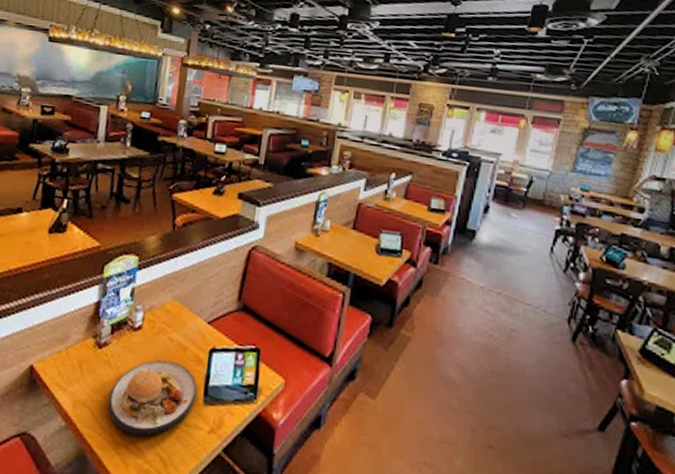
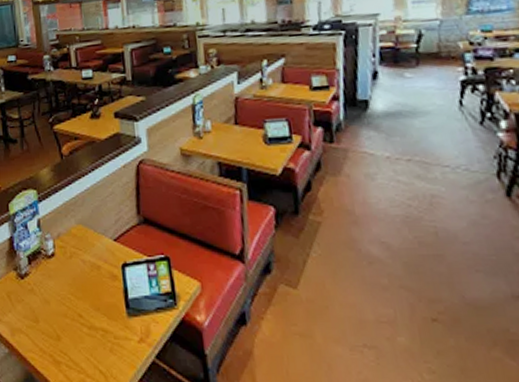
plate: present [107,359,198,437] -> none [40,280,120,353]

